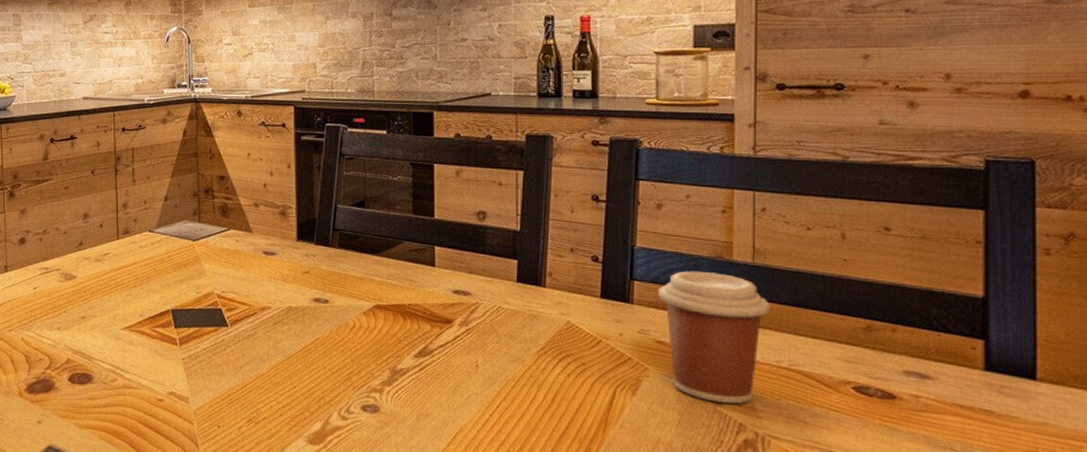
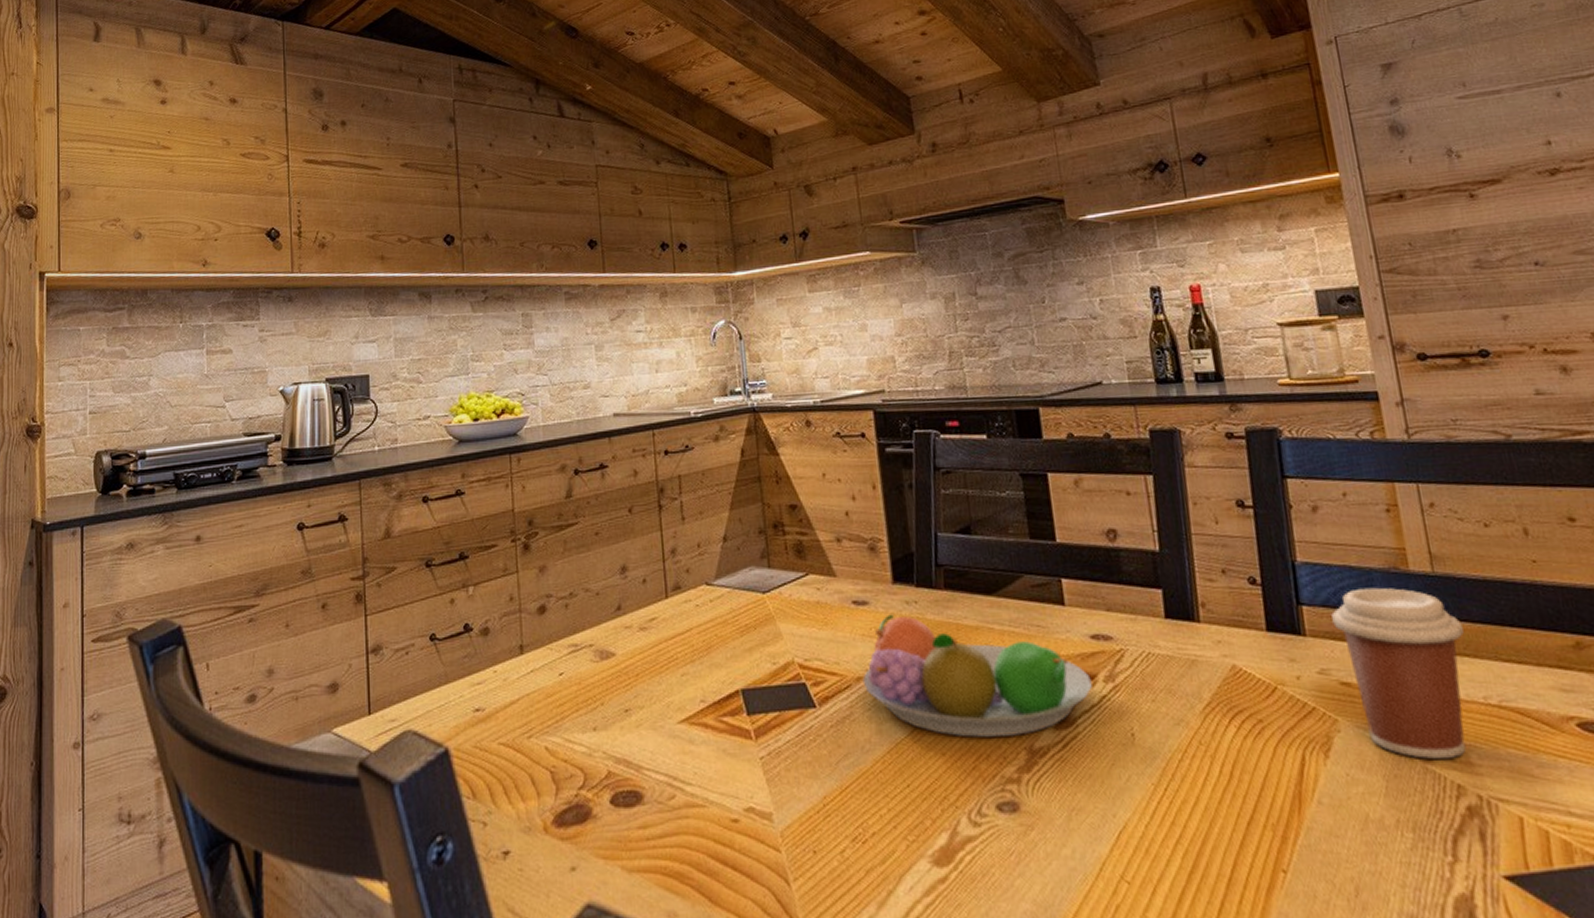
fruit bowl: none [266,263,449,359] -> present [862,614,1092,737]

